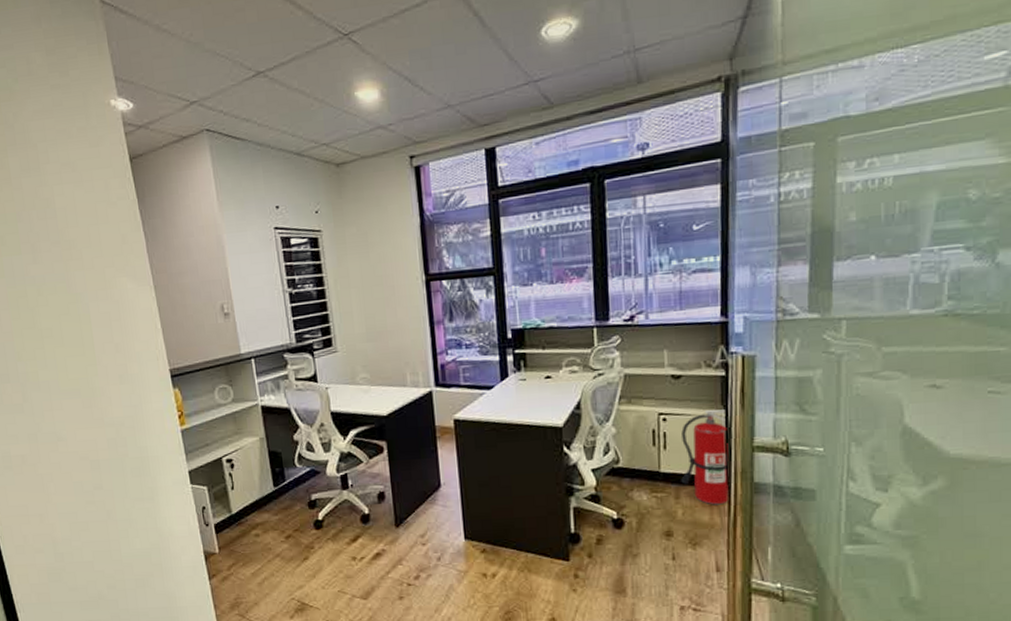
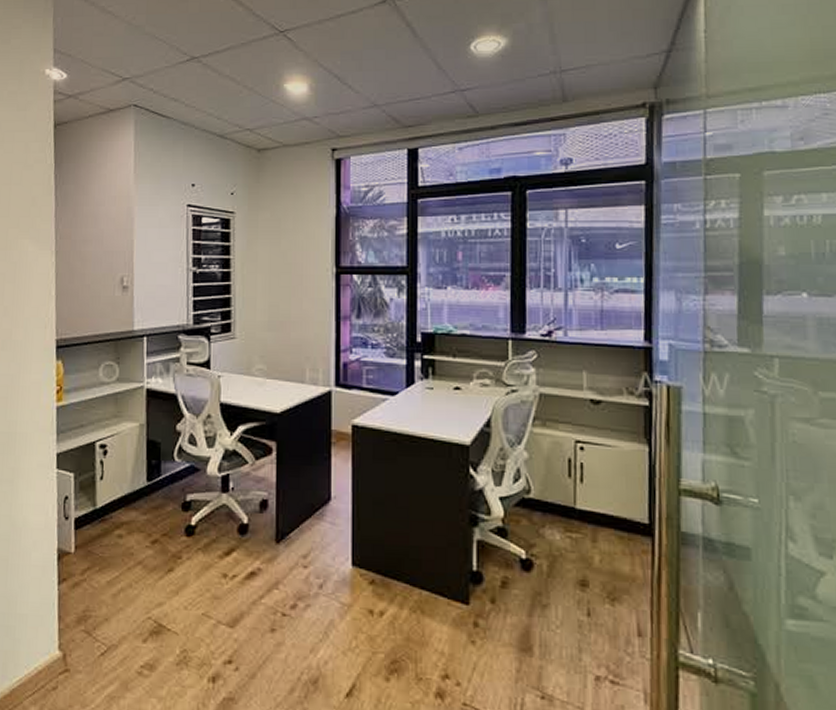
fire extinguisher: present [681,409,729,505] -> none [599,441,653,555]

